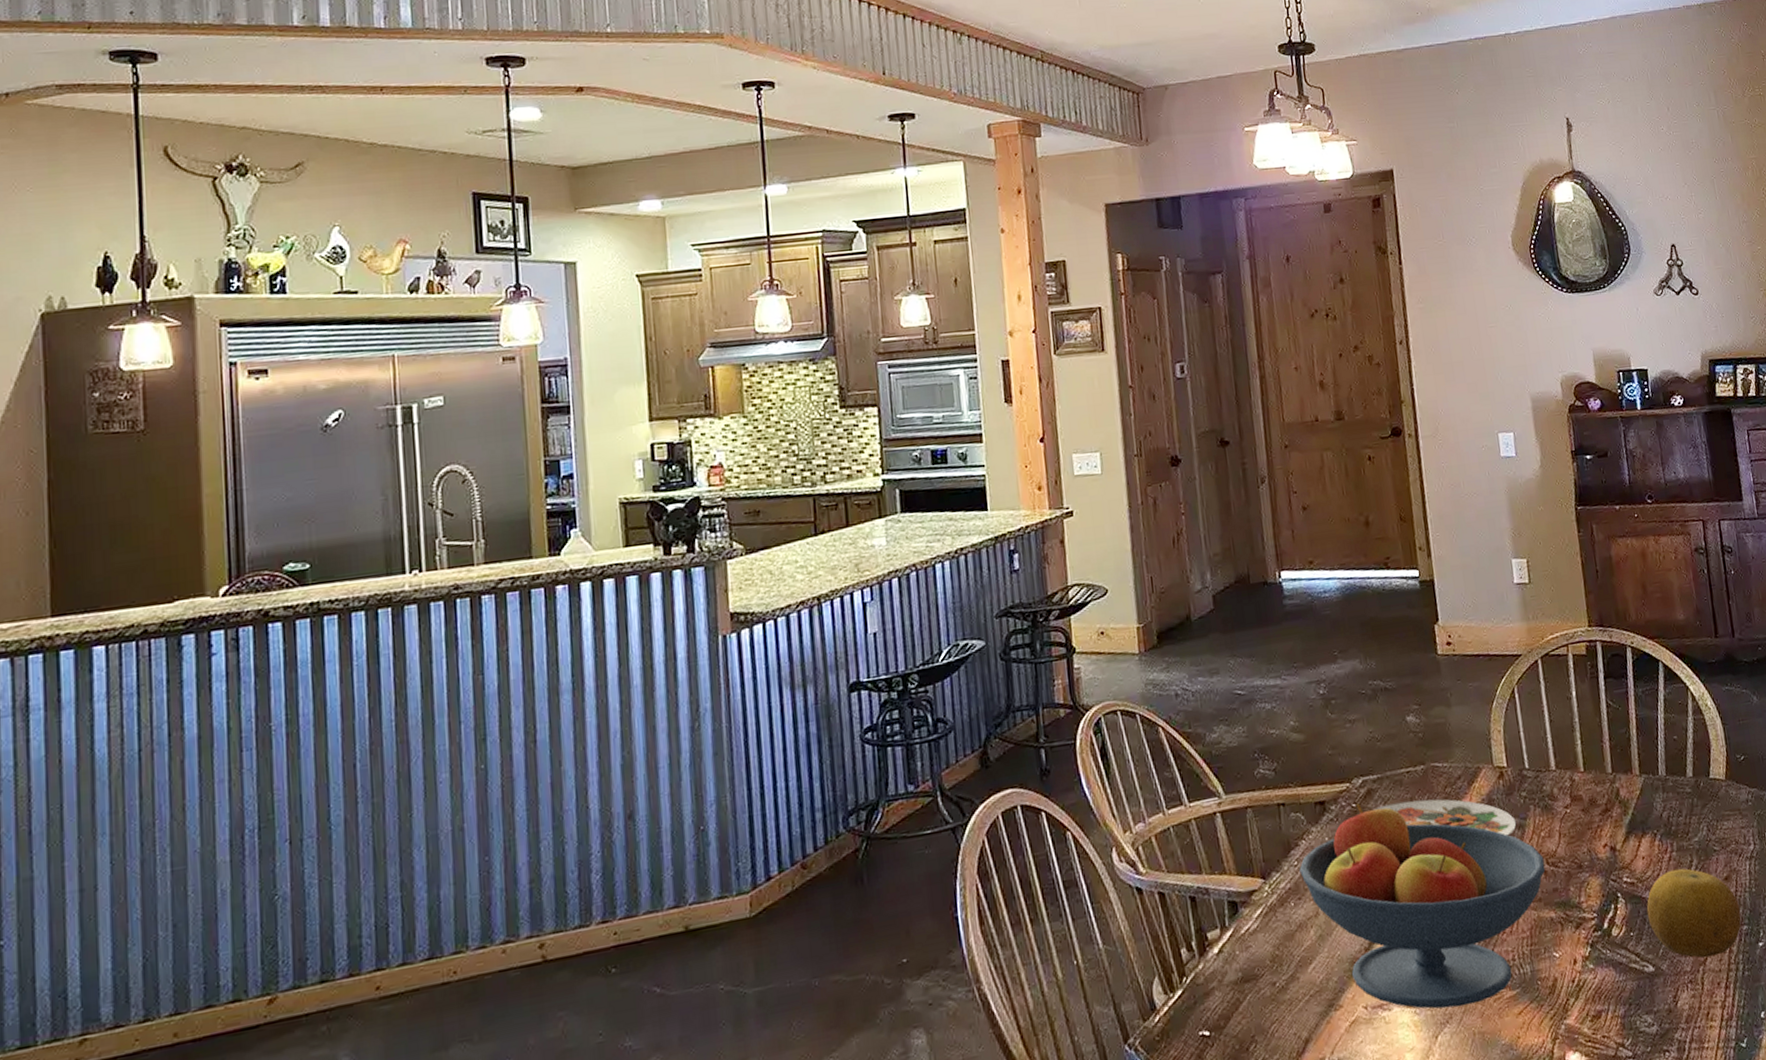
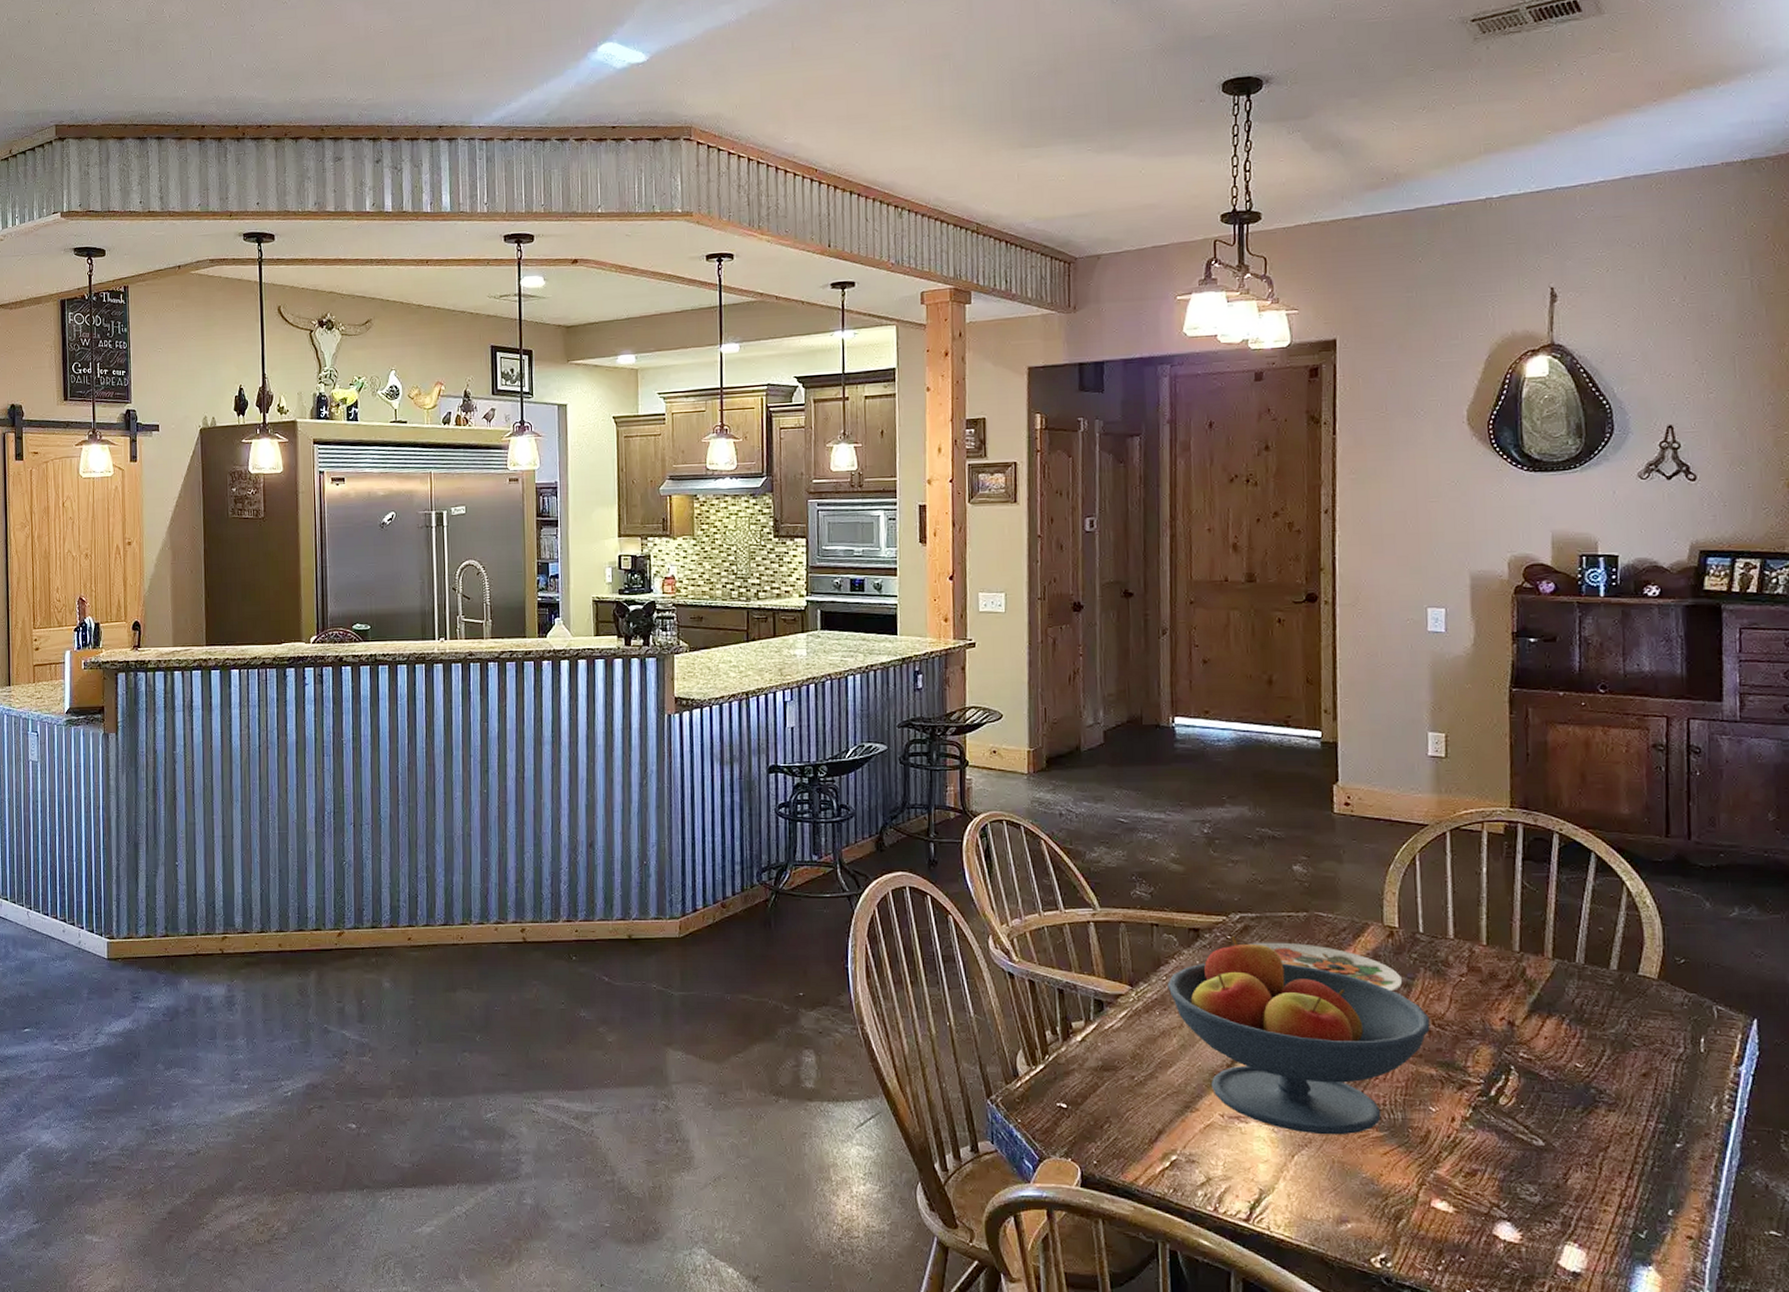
fruit: present [1646,868,1742,958] -> none [1543,1055,1658,1146]

